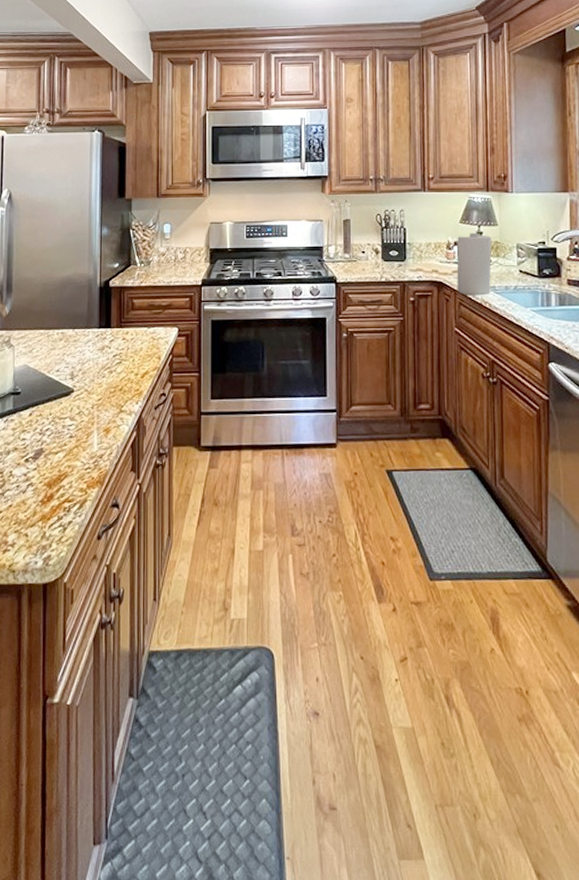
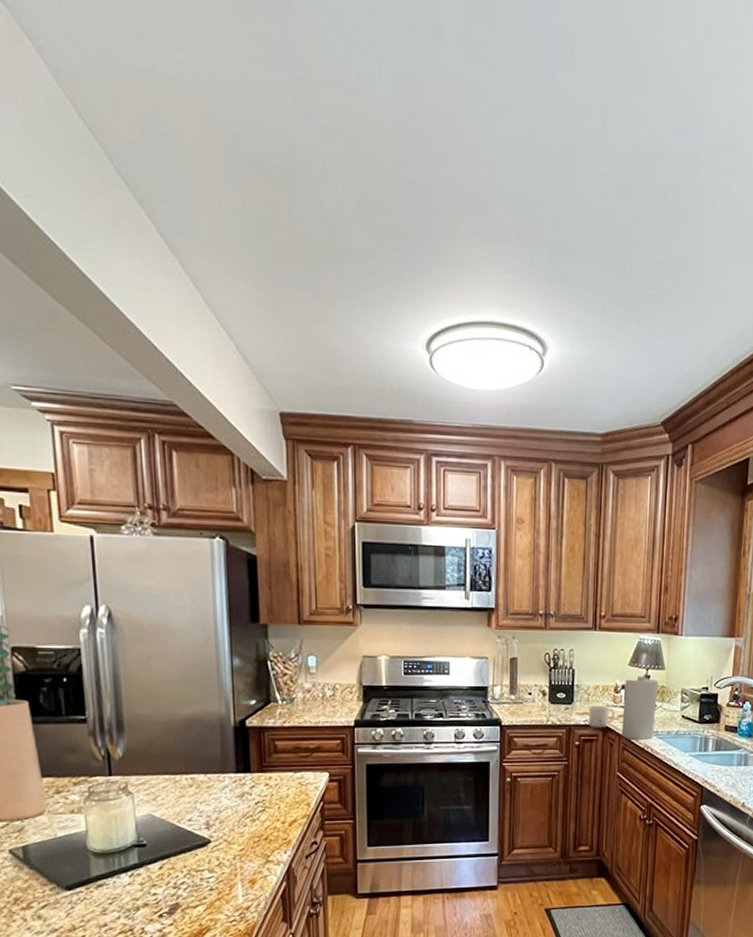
mug: none [421,261,449,284] -> present [588,705,615,728]

